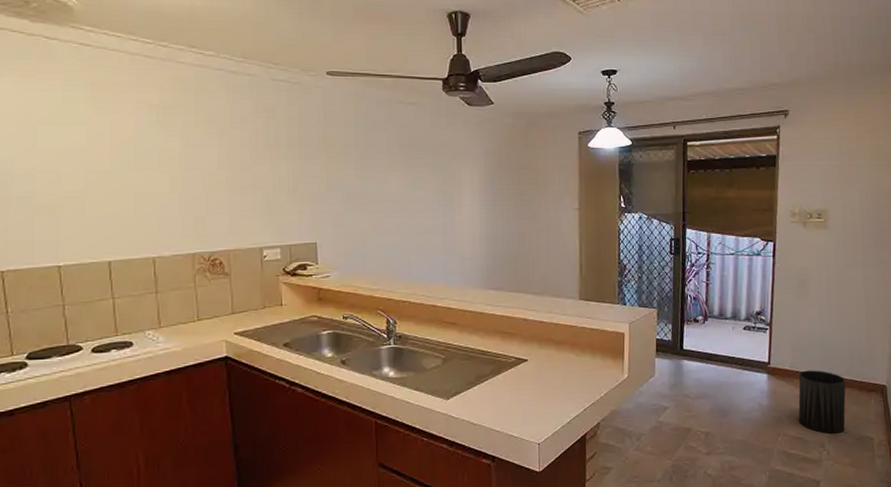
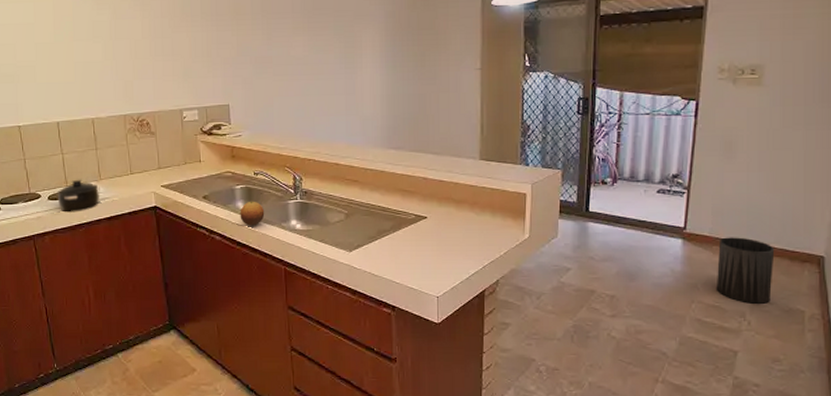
saucepan: none [104,327,157,367] -> present [57,179,99,213]
fruit: none [326,347,354,376] -> present [240,201,265,226]

